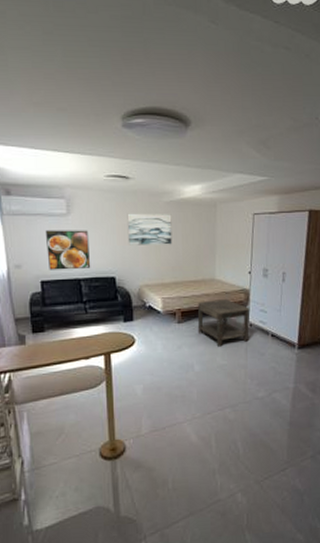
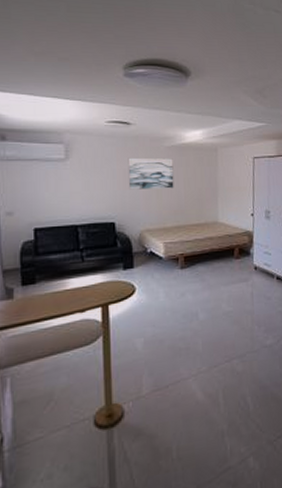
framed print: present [45,230,91,270] -> none [41,175,89,217]
side table: present [197,299,250,347] -> none [201,242,255,293]

